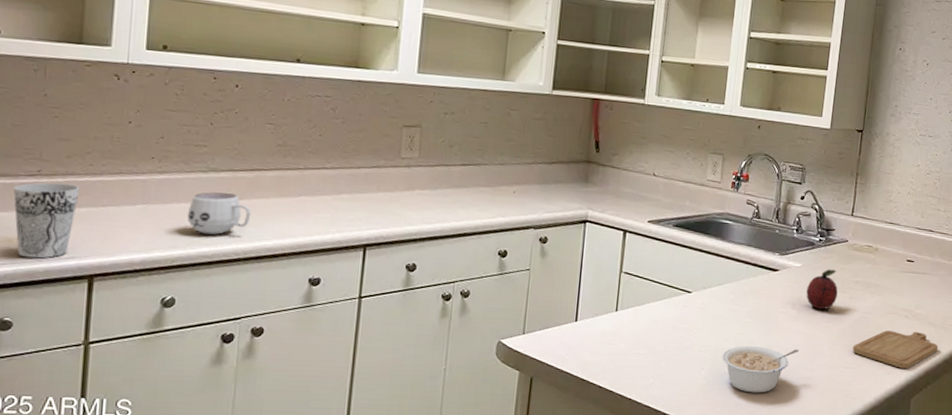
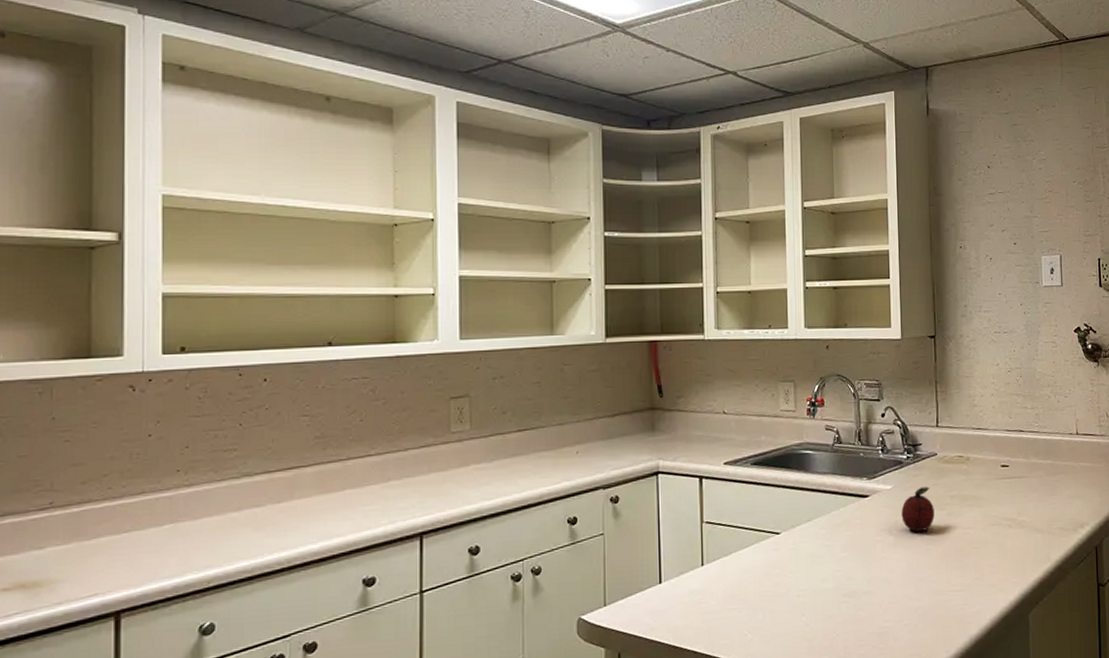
cup: present [14,182,80,259] -> none [24,512,99,603]
mug: present [186,192,251,235] -> none [221,498,292,547]
legume: present [722,345,799,393] -> none [822,578,903,634]
chopping board: present [852,330,939,369] -> none [959,540,1049,583]

